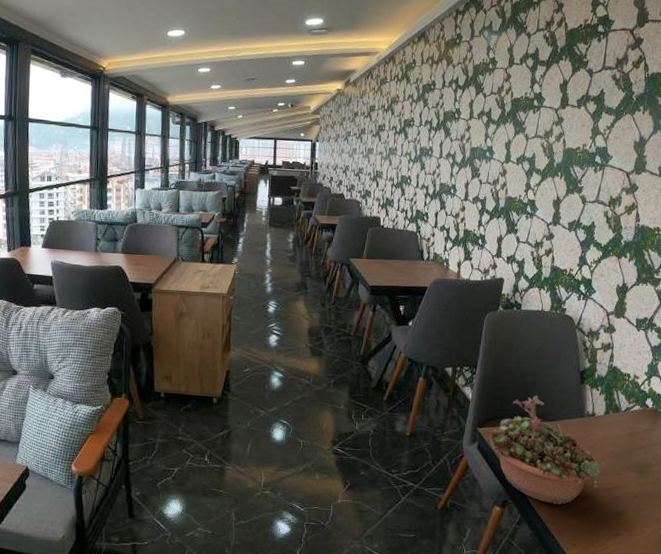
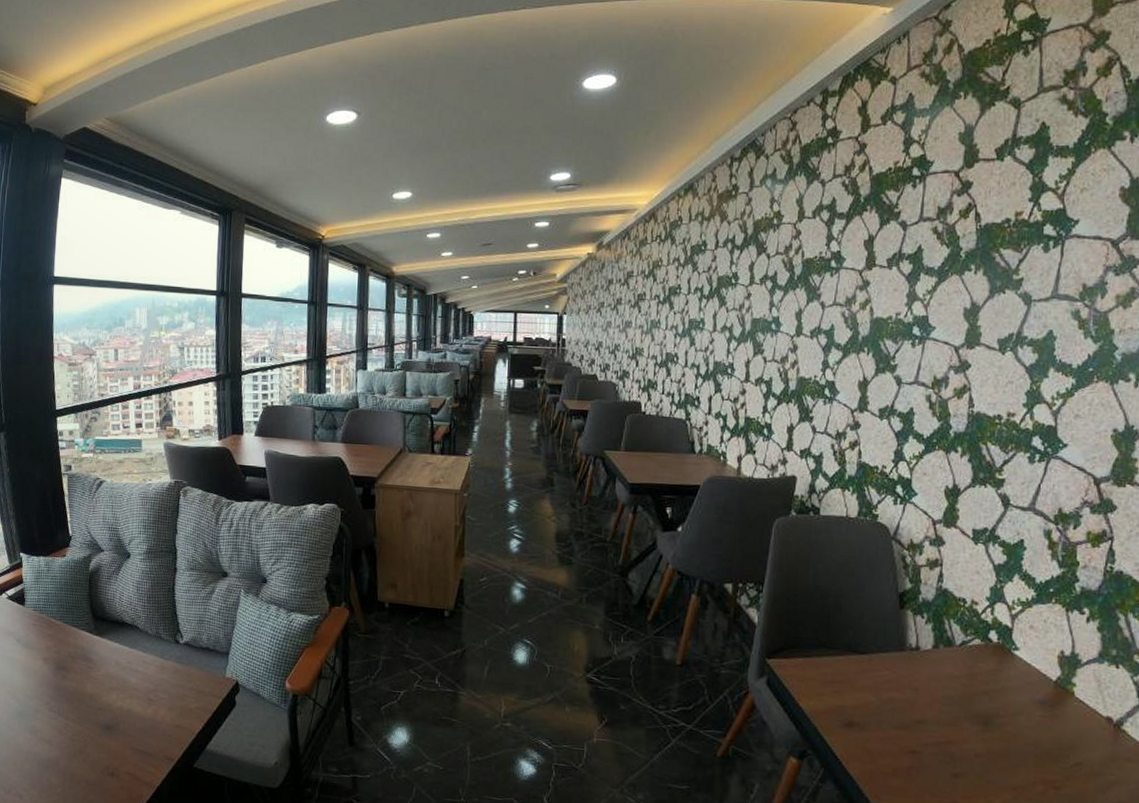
succulent planter: present [488,396,604,505] -> none [780,622,934,761]

